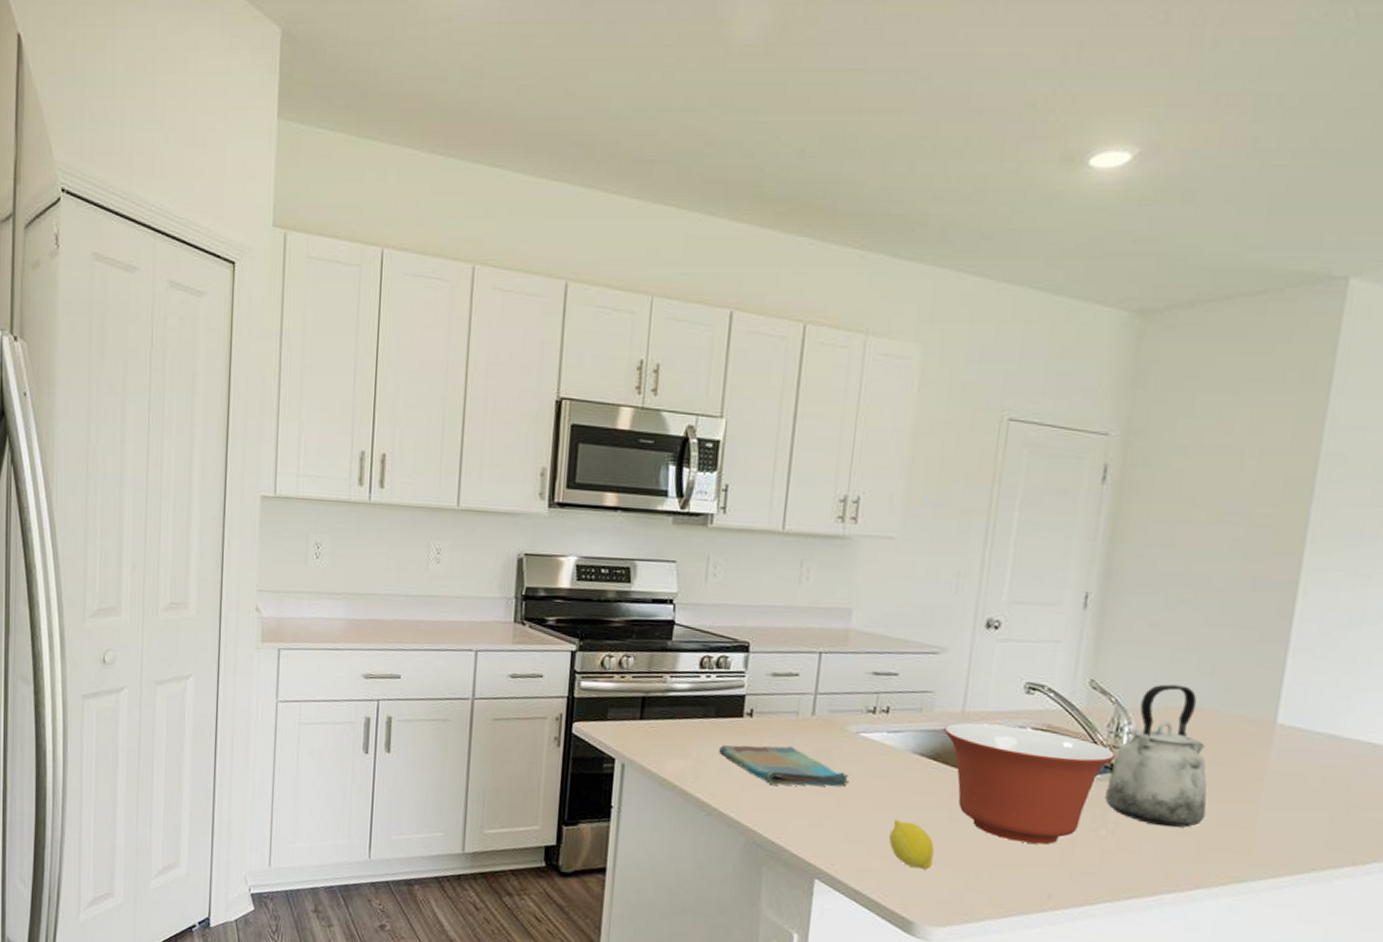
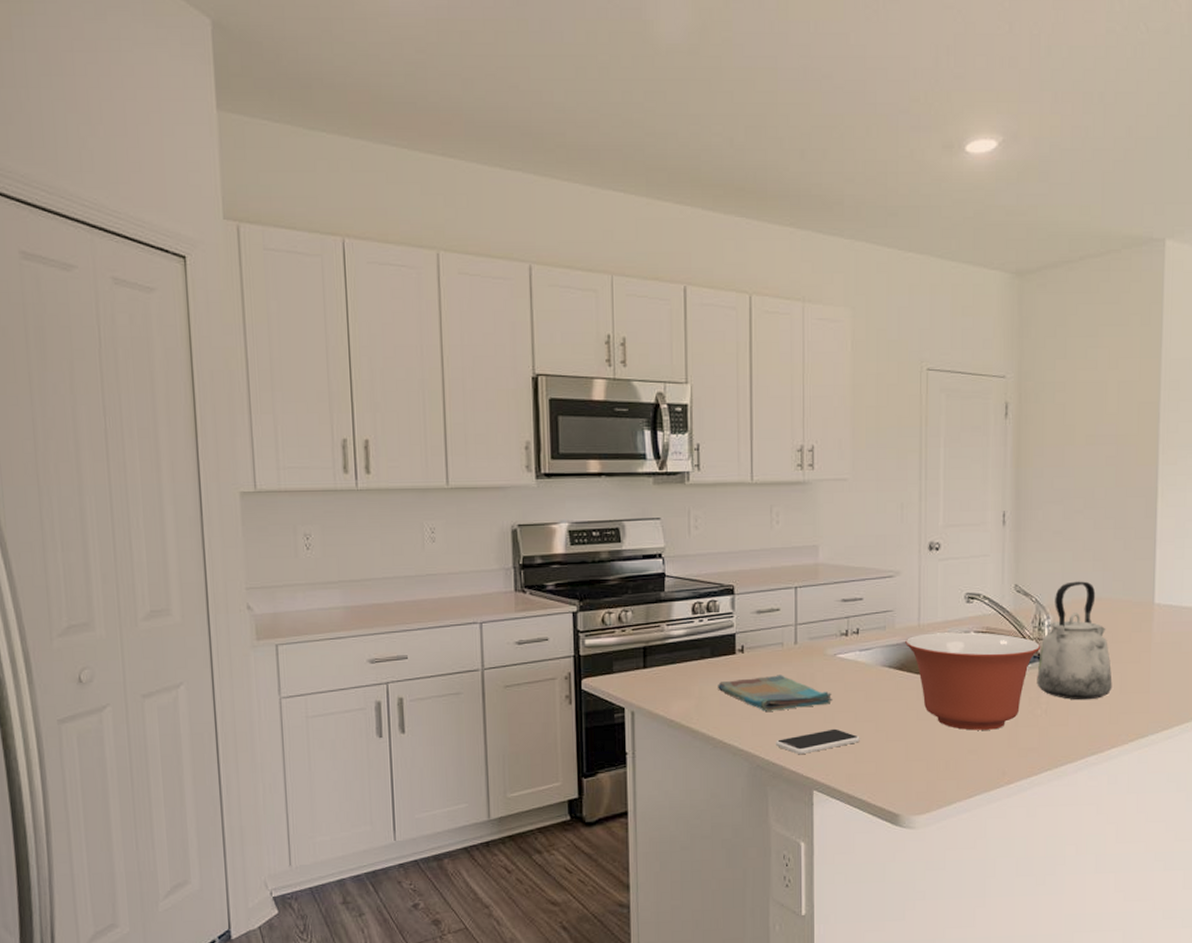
smartphone: none [778,814,877,838] -> present [776,728,860,754]
fruit: present [889,820,934,870] -> none [871,727,909,767]

